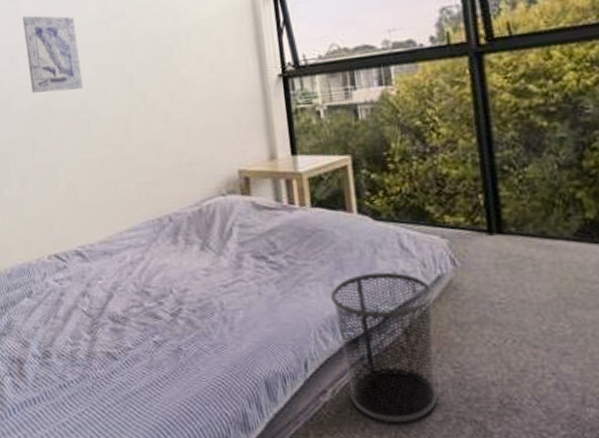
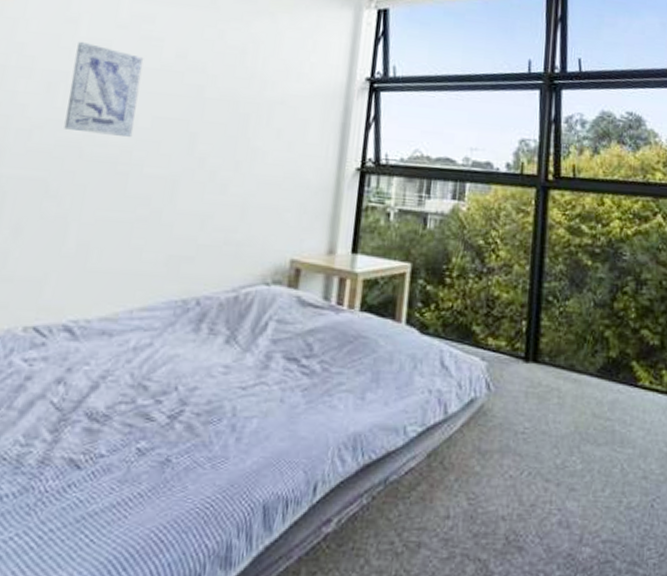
waste bin: present [330,272,439,423] -> none [356,389,464,560]

